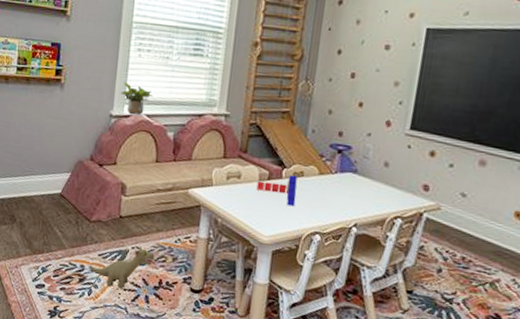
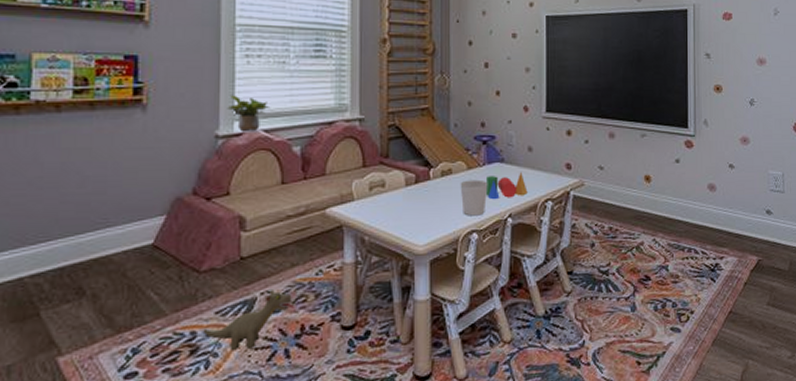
toy blocks: present [256,175,298,207] -> none [404,174,448,208]
dixie cup: none [309,184,338,220] -> present [460,179,488,216]
toy blocks: none [333,184,378,209] -> present [485,171,528,199]

